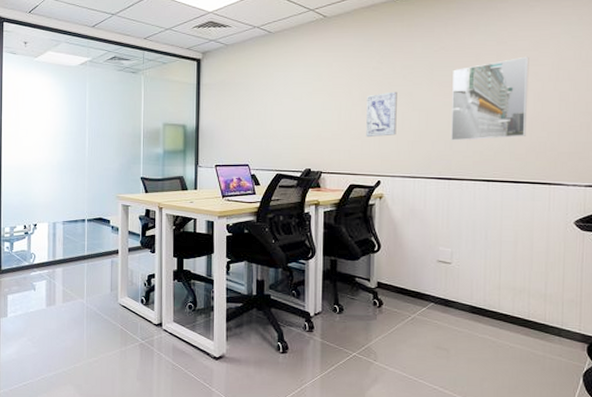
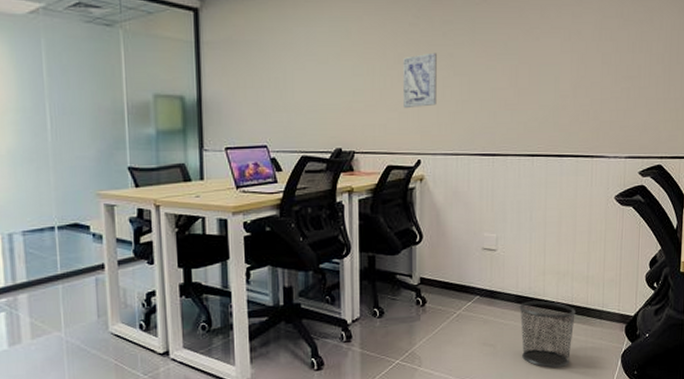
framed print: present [451,56,529,141] -> none [495,12,573,111]
waste bin: none [474,312,532,378] -> present [519,301,575,368]

